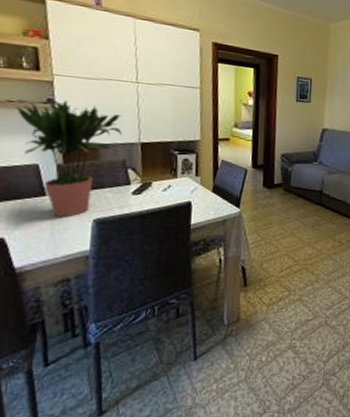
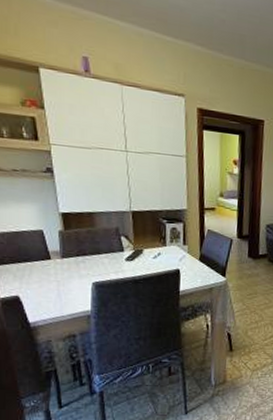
potted plant: present [14,100,122,217] -> none [19,169,114,280]

